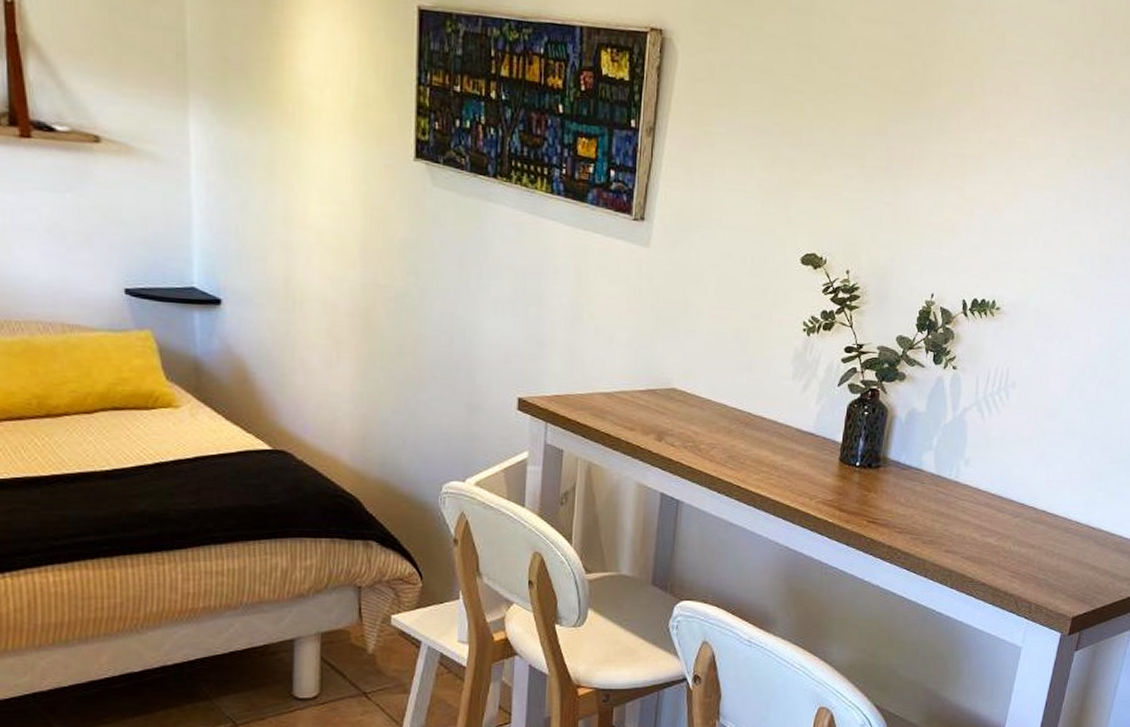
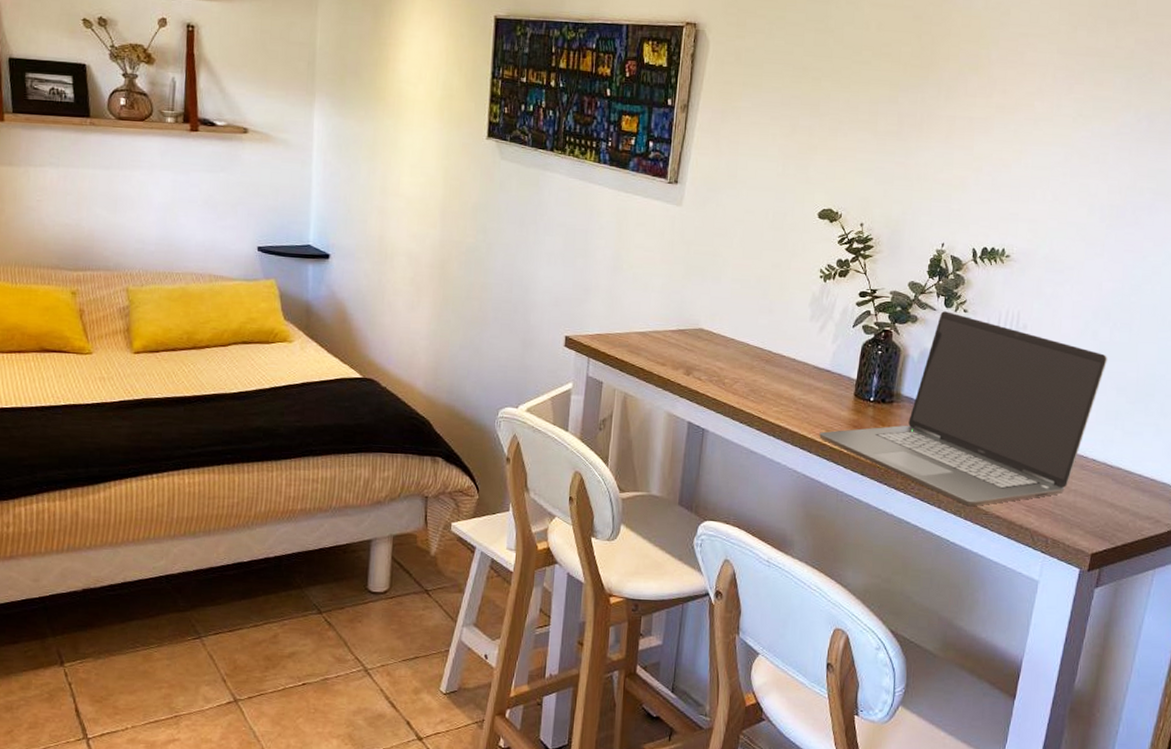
laptop: none [802,368,1094,575] -> present [819,311,1108,507]

